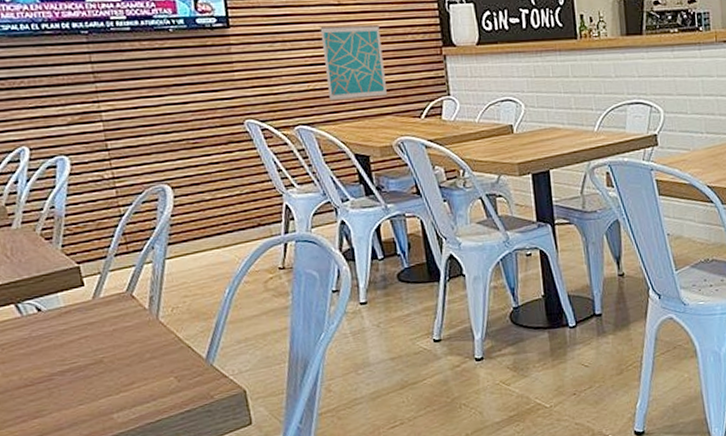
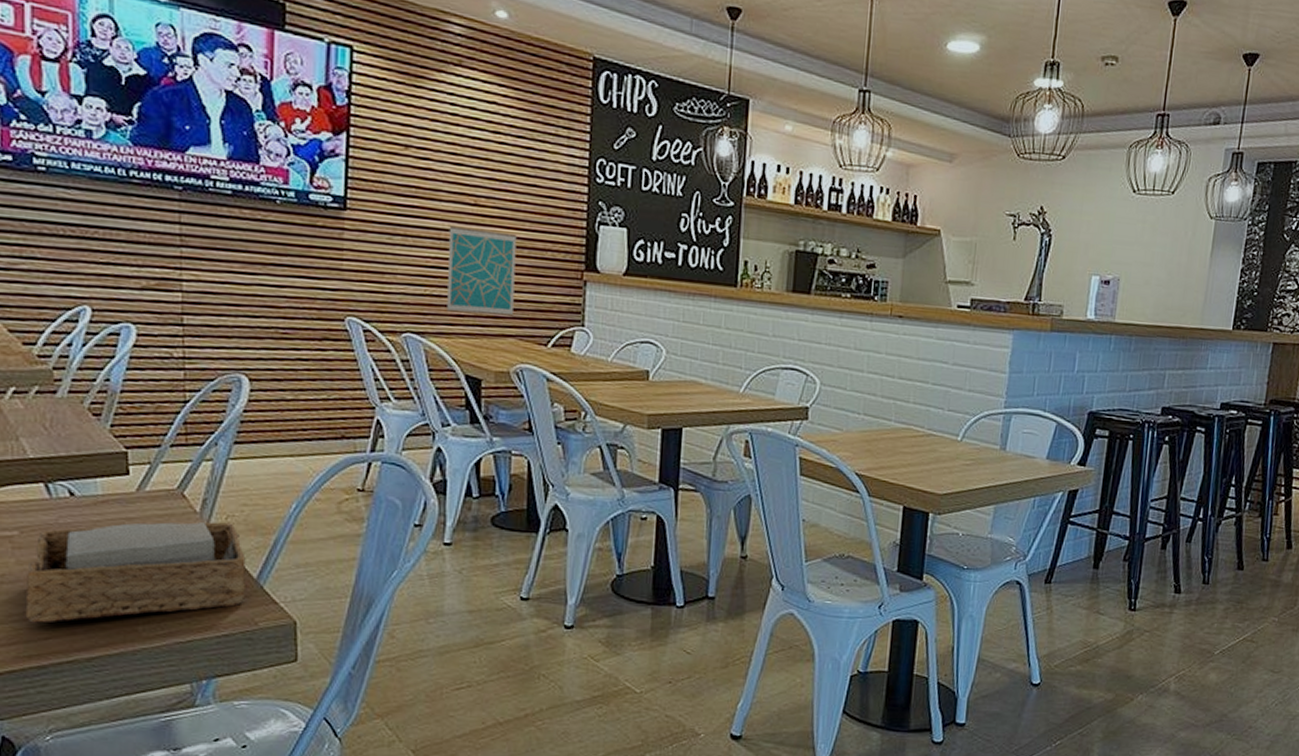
napkin holder: none [13,313,199,425] -> present [25,521,247,623]

